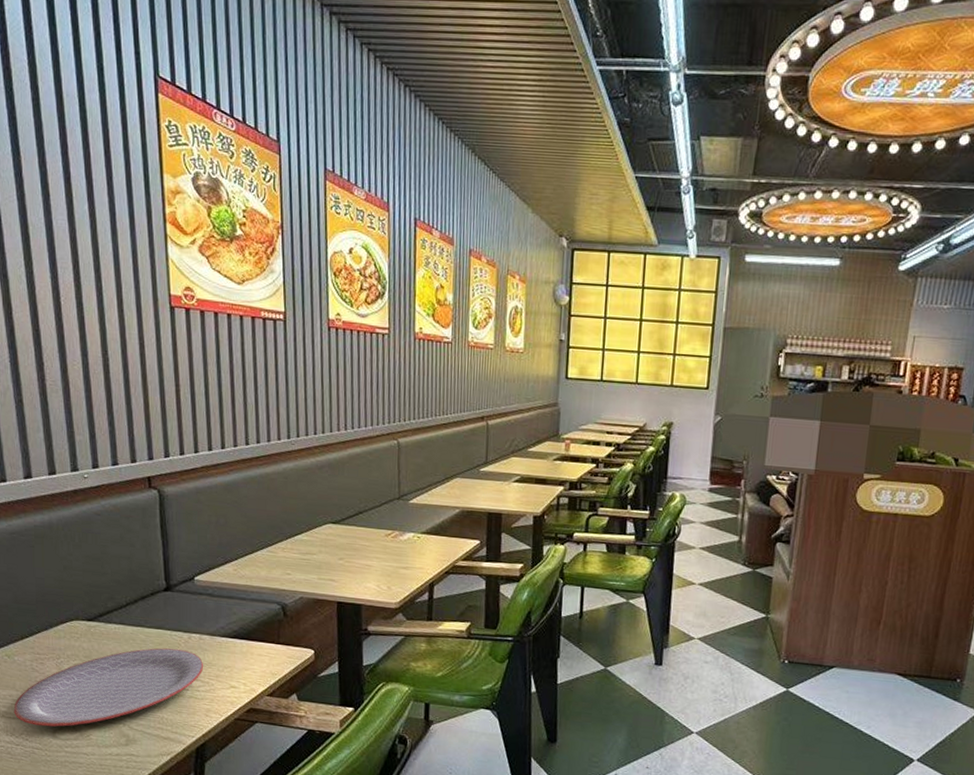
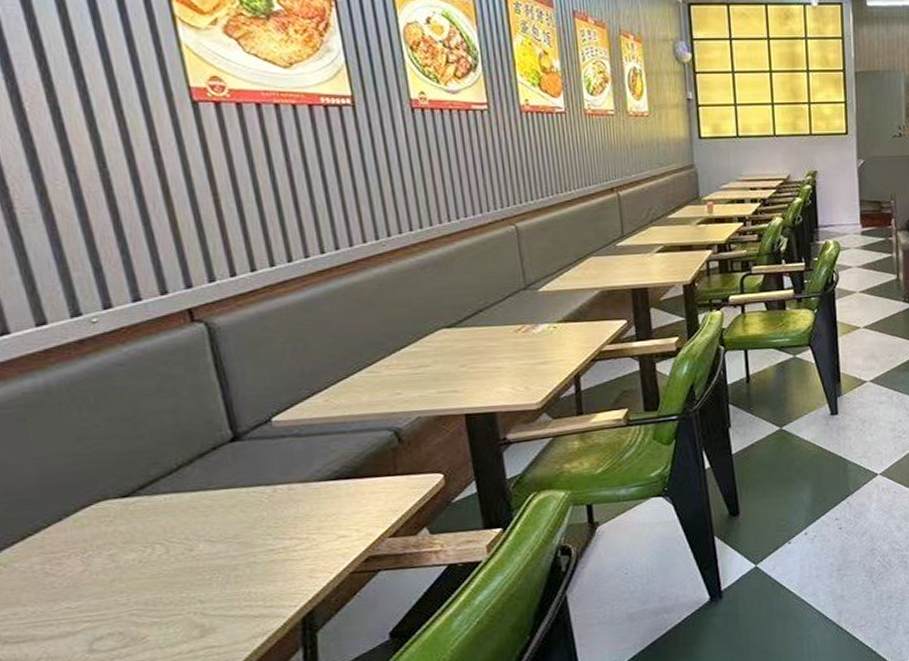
plate: present [13,648,204,727] -> none [21,506,299,644]

